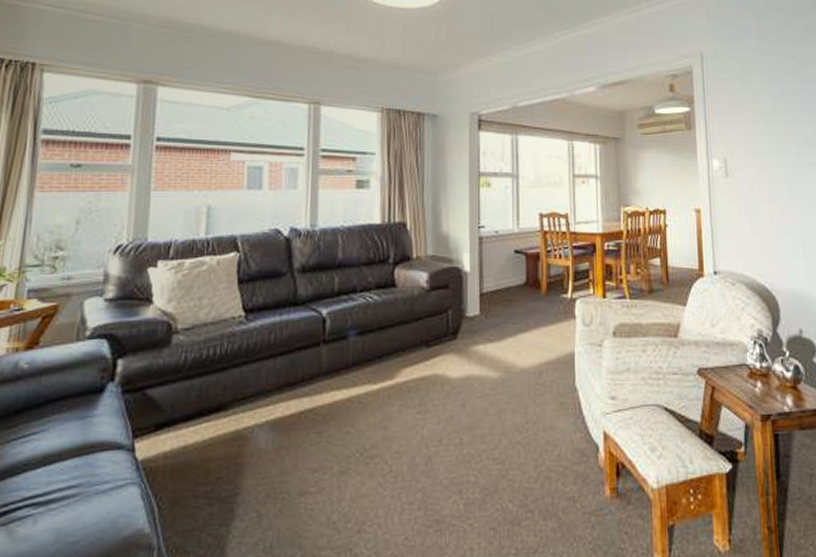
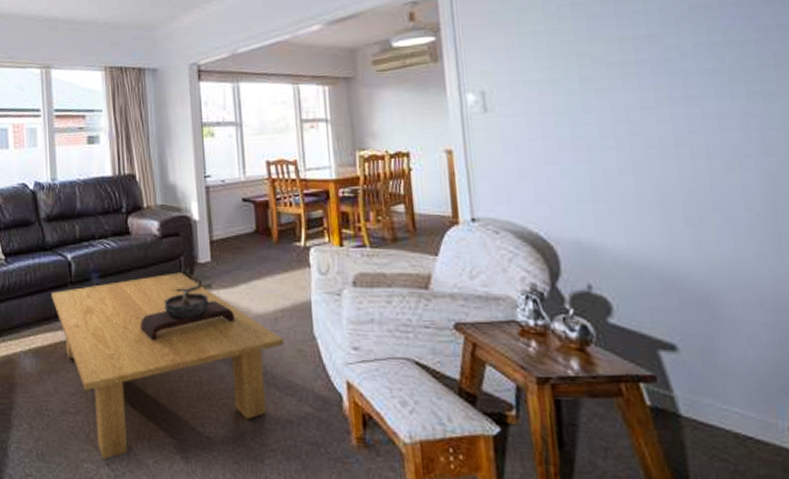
coffee table: none [299,327,548,545] -> present [51,272,285,460]
bonsai tree: none [400,316,501,403] -> present [140,262,236,341]

